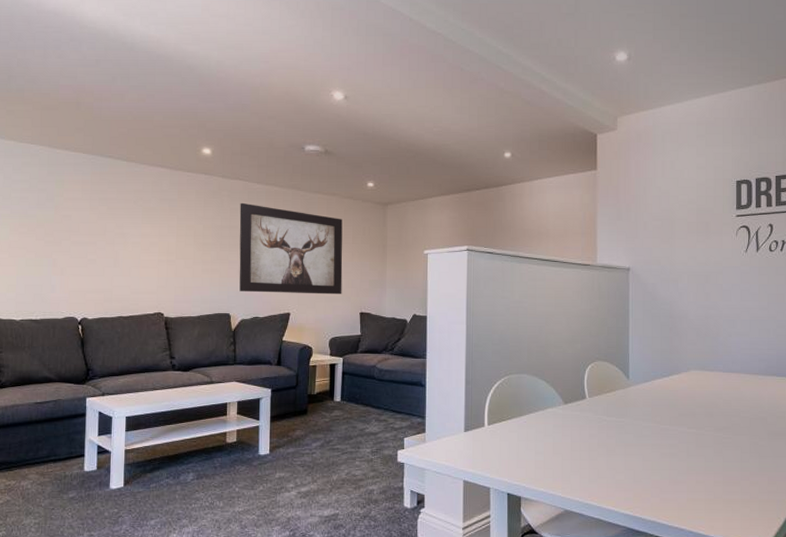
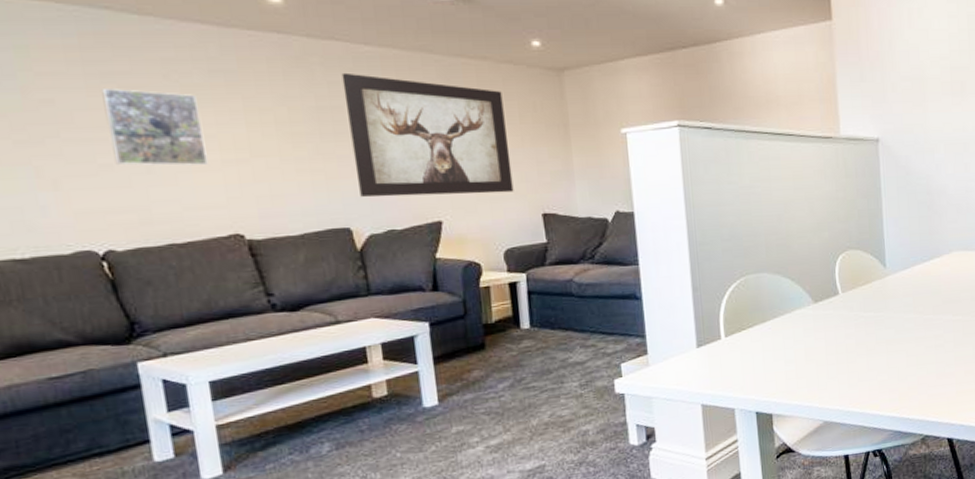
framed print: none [97,208,151,263] -> present [101,87,208,166]

